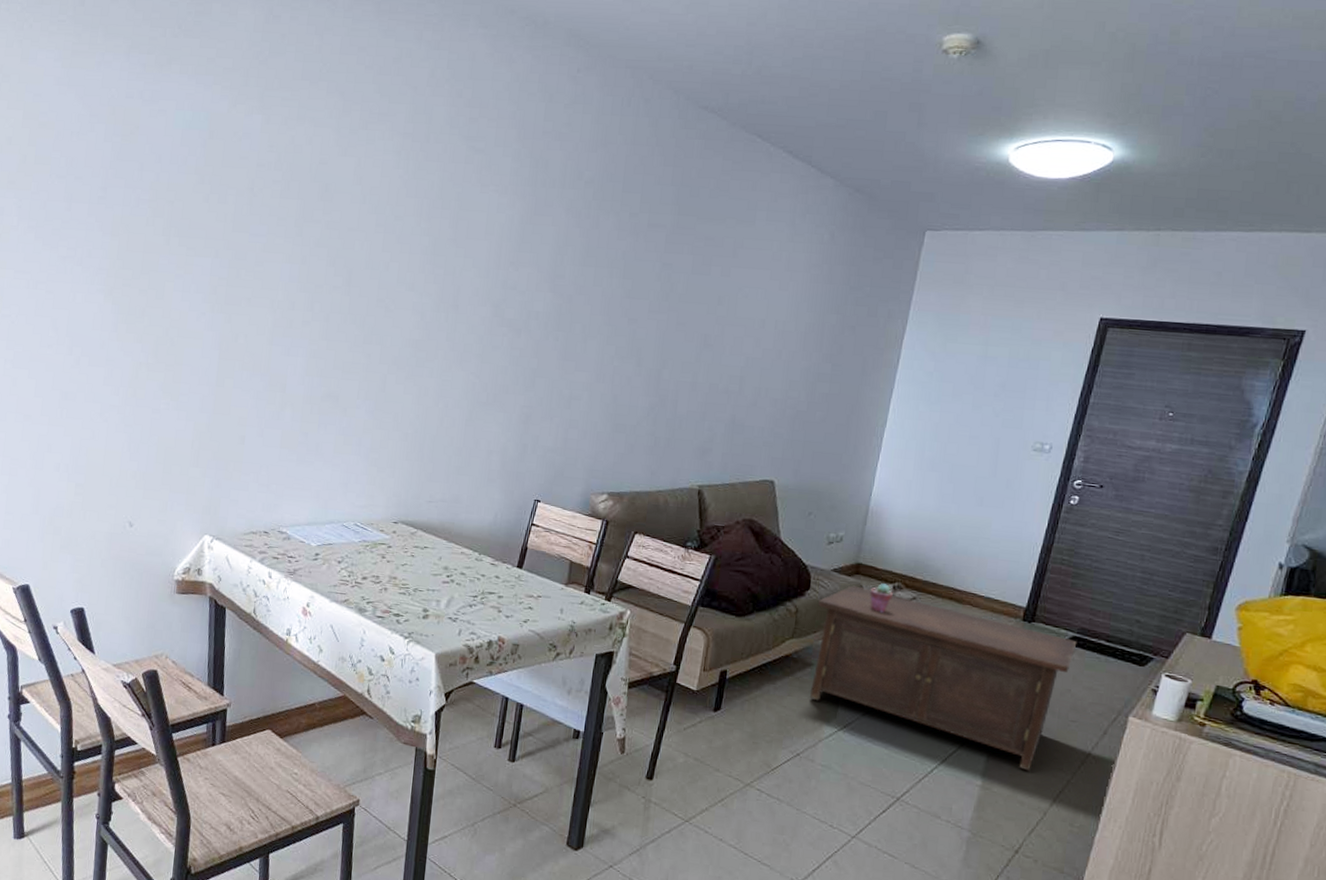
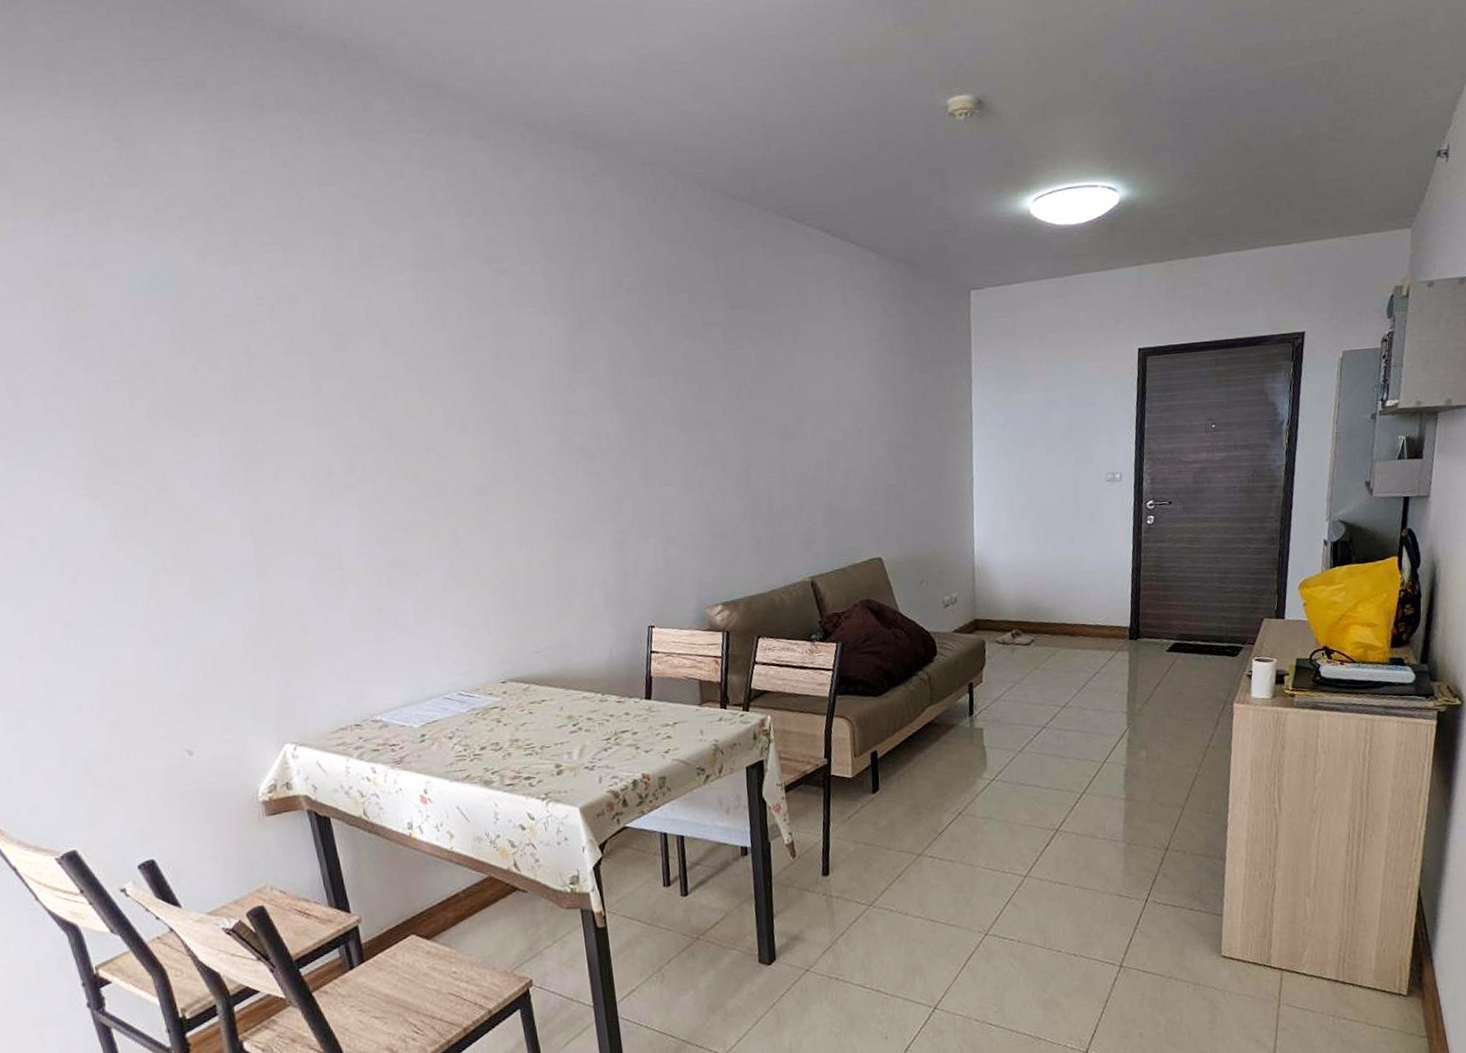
cabinet: present [810,585,1077,772] -> none [947,641,1179,775]
potted succulent: present [869,583,893,613] -> none [992,633,1013,662]

